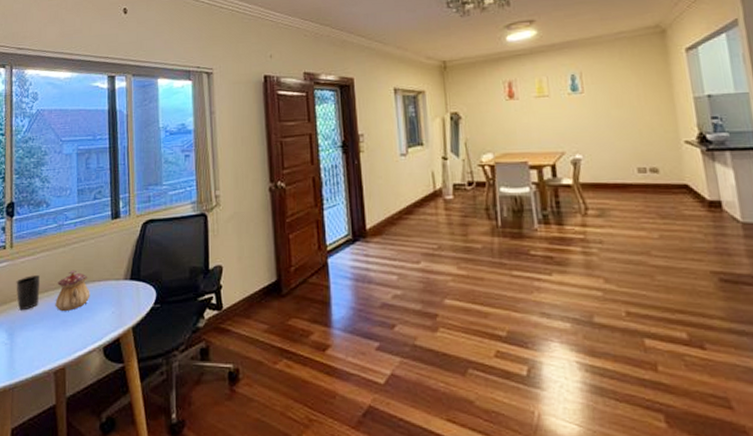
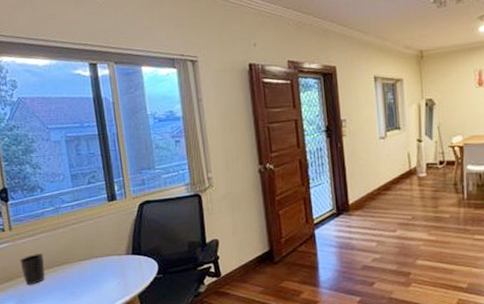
teapot: present [55,270,90,312] -> none [61,247,95,285]

